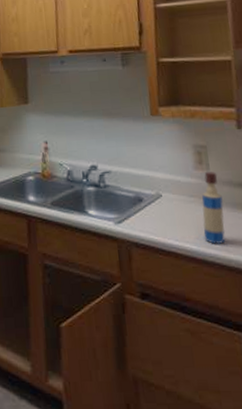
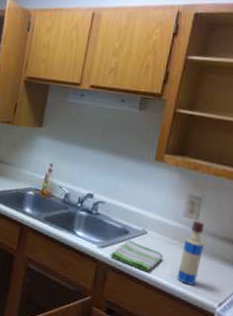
dish towel: none [129,208,185,241] -> present [110,240,163,272]

